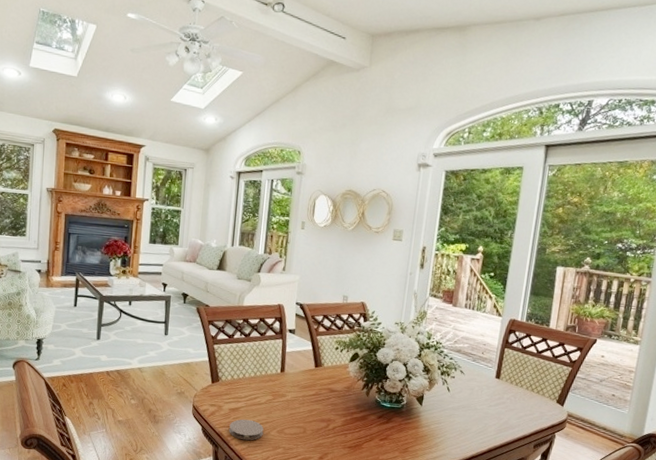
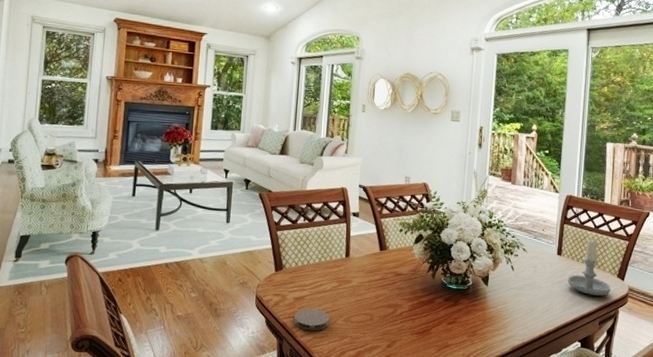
candle: none [504,362,549,420] -> present [568,237,611,296]

